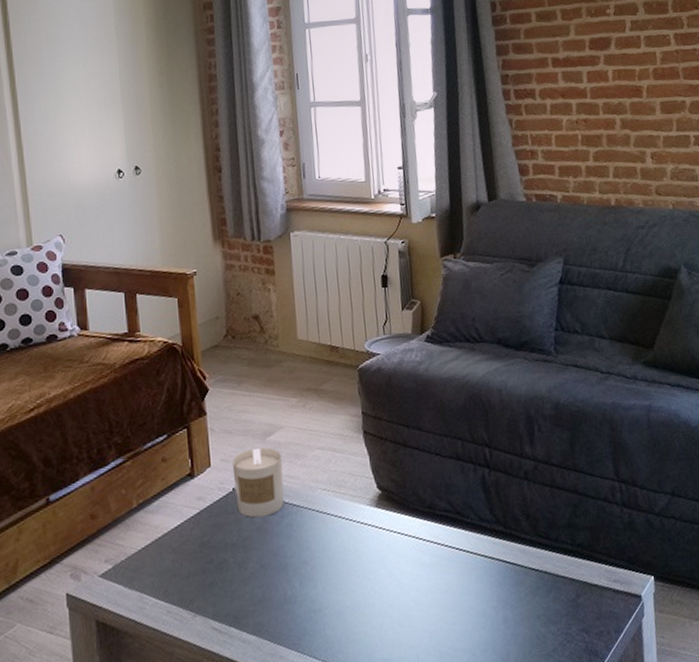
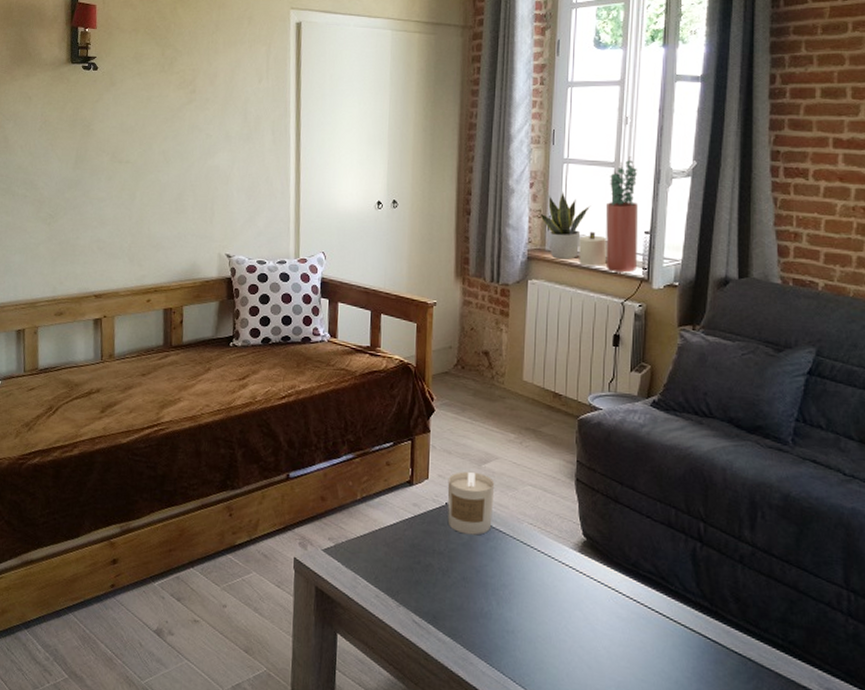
potted plant: none [293,136,343,208] -> present [540,191,591,261]
candle: none [336,174,366,210] -> present [579,232,607,266]
vase: none [358,93,395,213] -> present [605,156,638,273]

